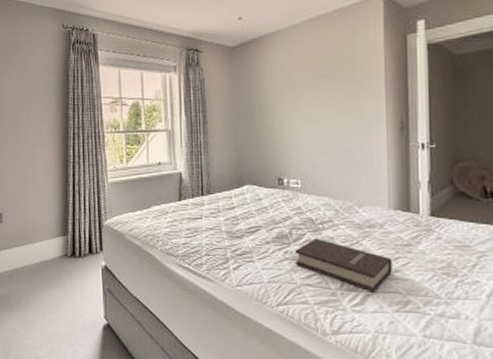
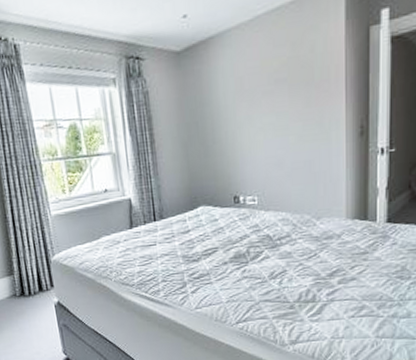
book: present [295,238,392,293] -> none [253,254,348,302]

